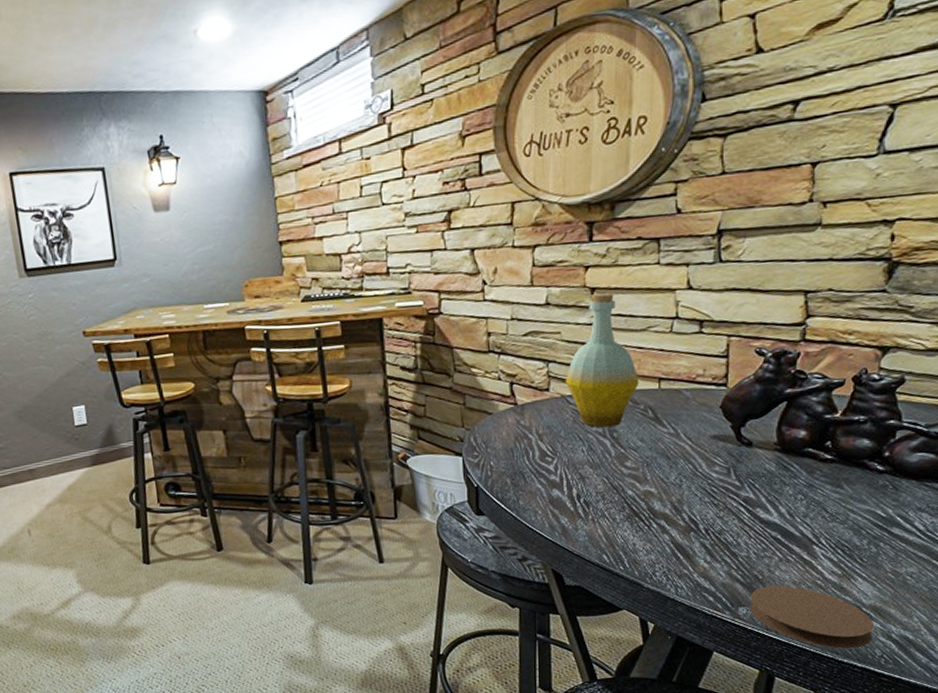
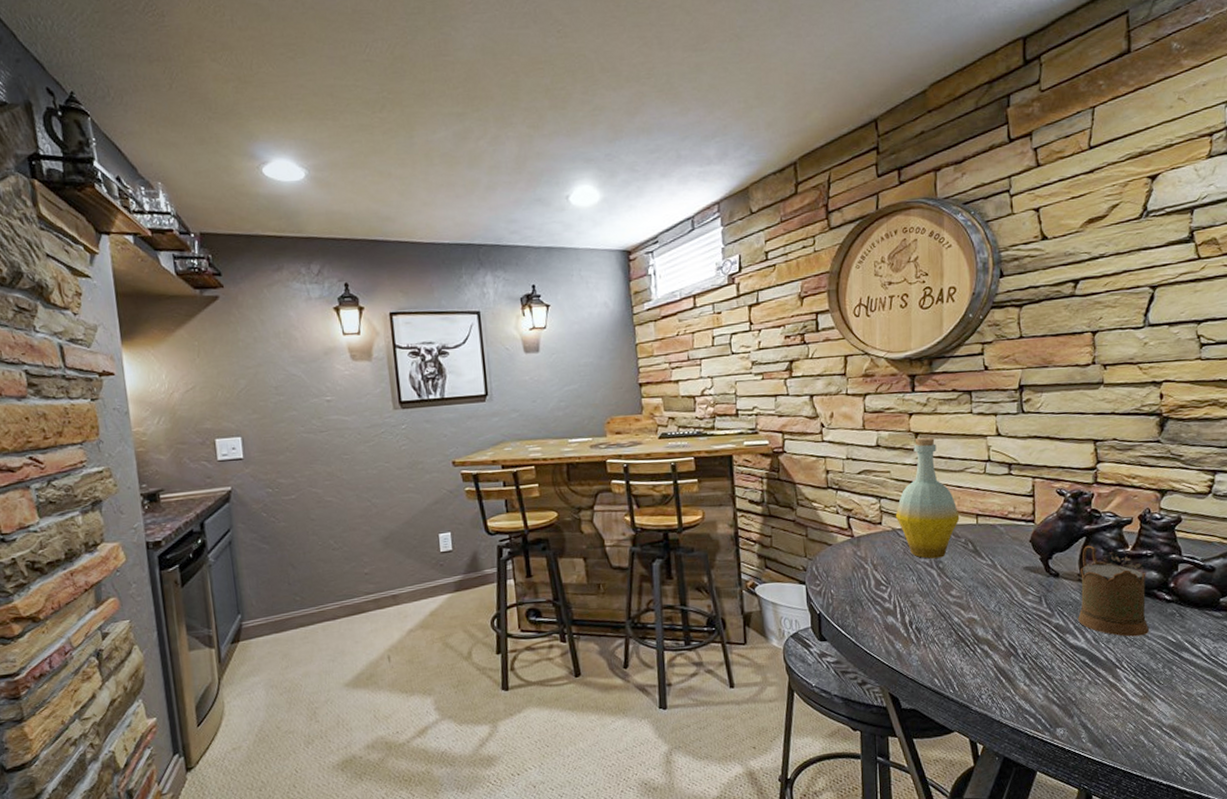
coaster: present [750,585,874,649] -> none [1066,707,1174,767]
beer mug: none [772,411,857,511] -> present [1078,545,1149,637]

